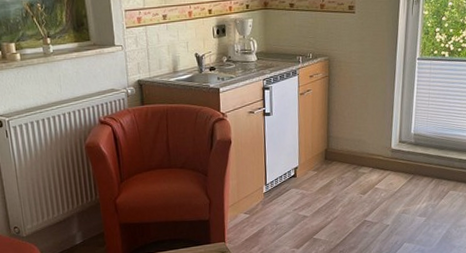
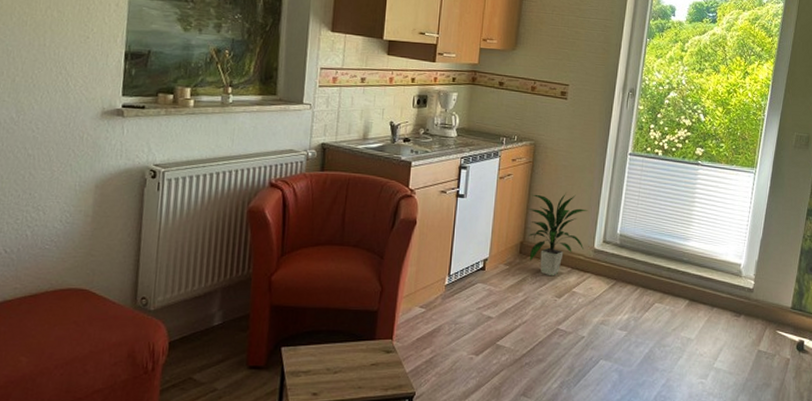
indoor plant: none [328,101,384,177] -> present [528,193,588,277]

